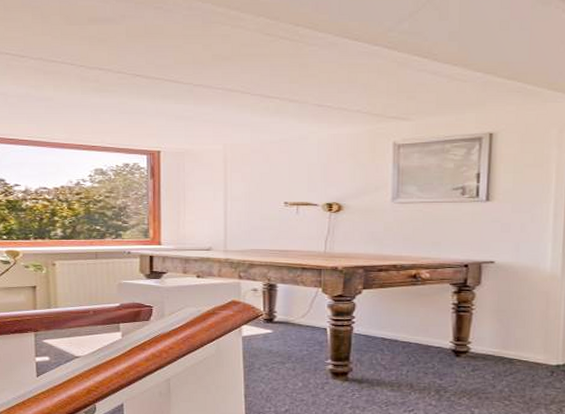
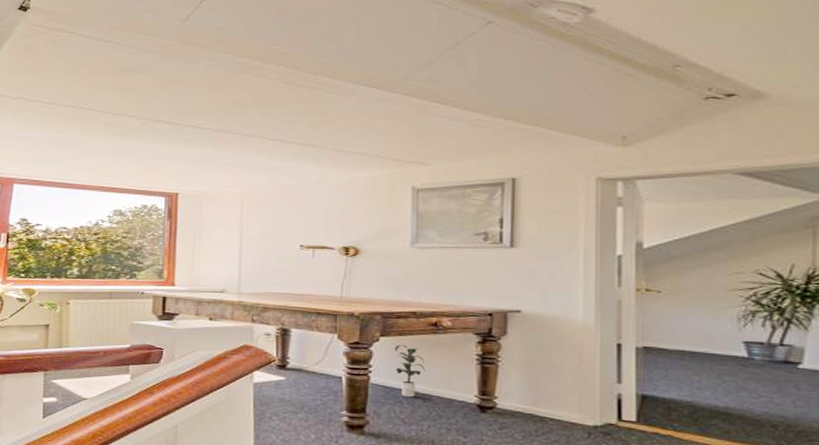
potted plant: none [376,297,405,346] -> present [394,345,426,398]

